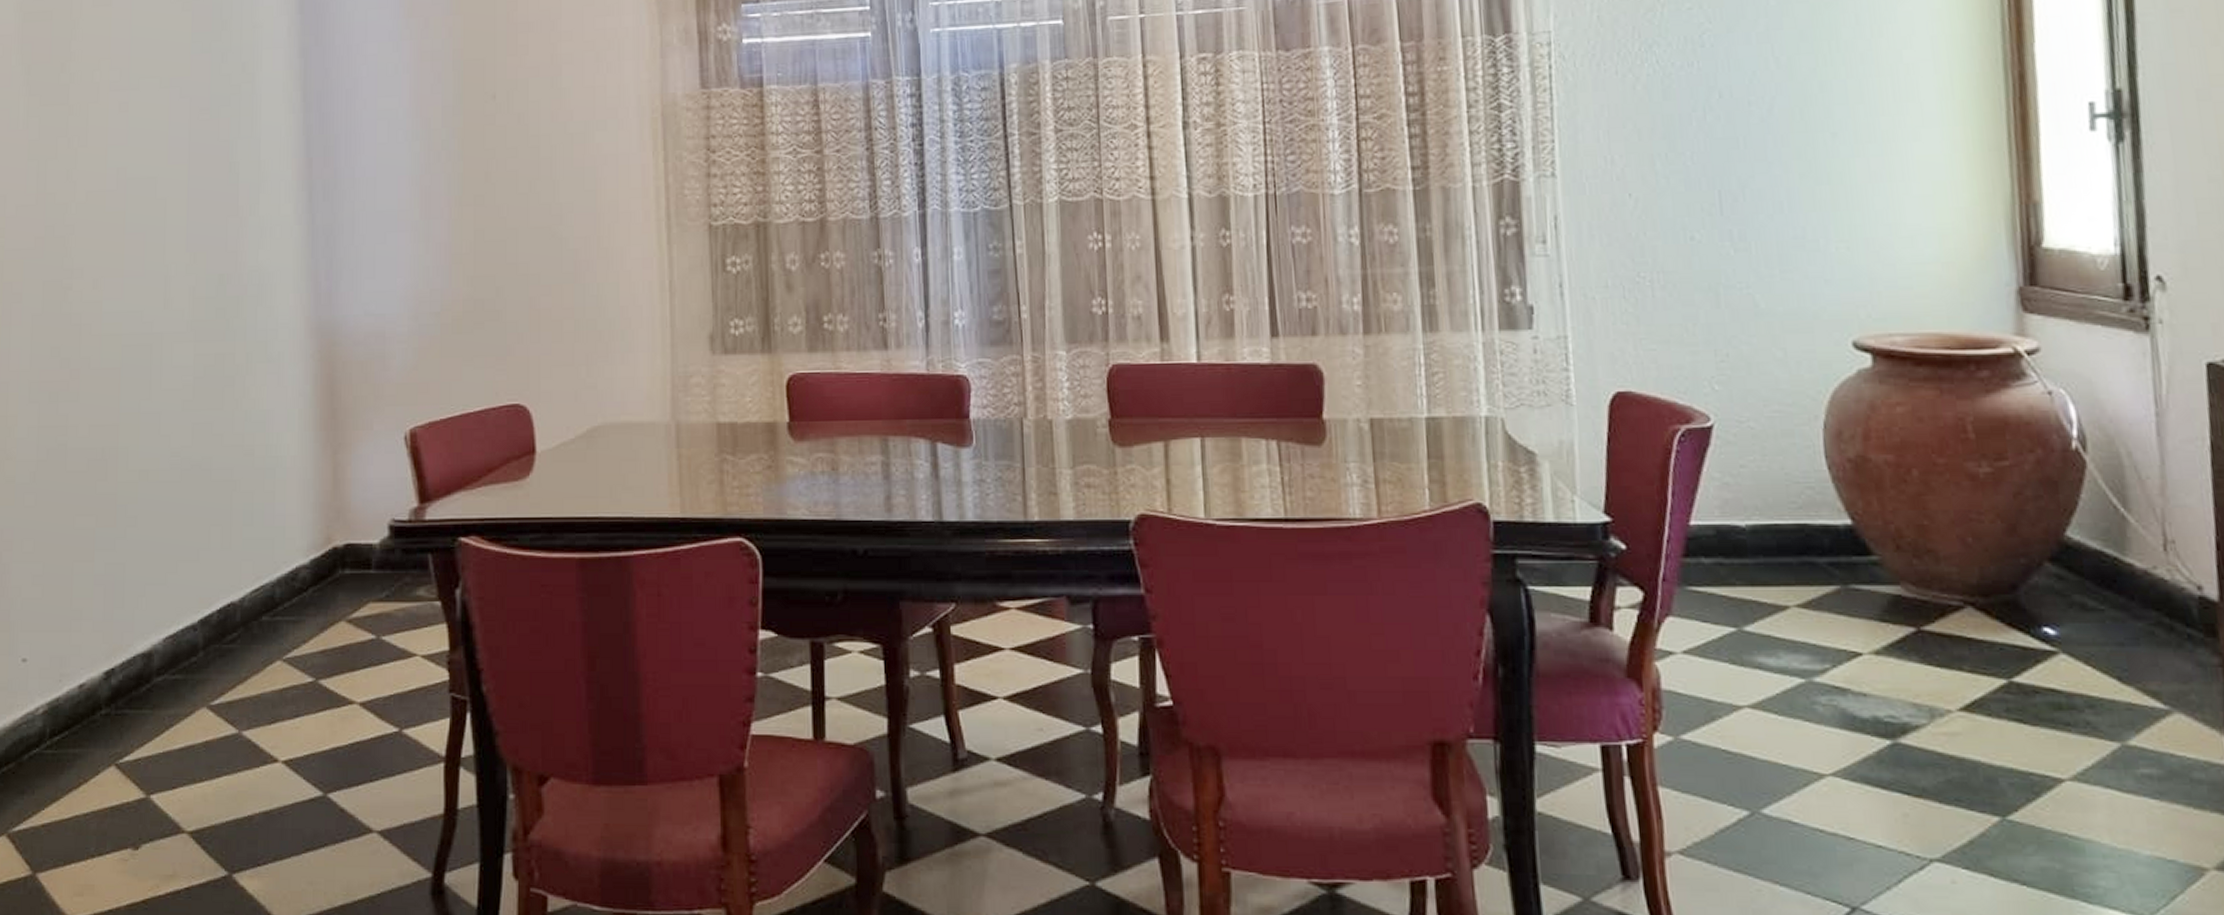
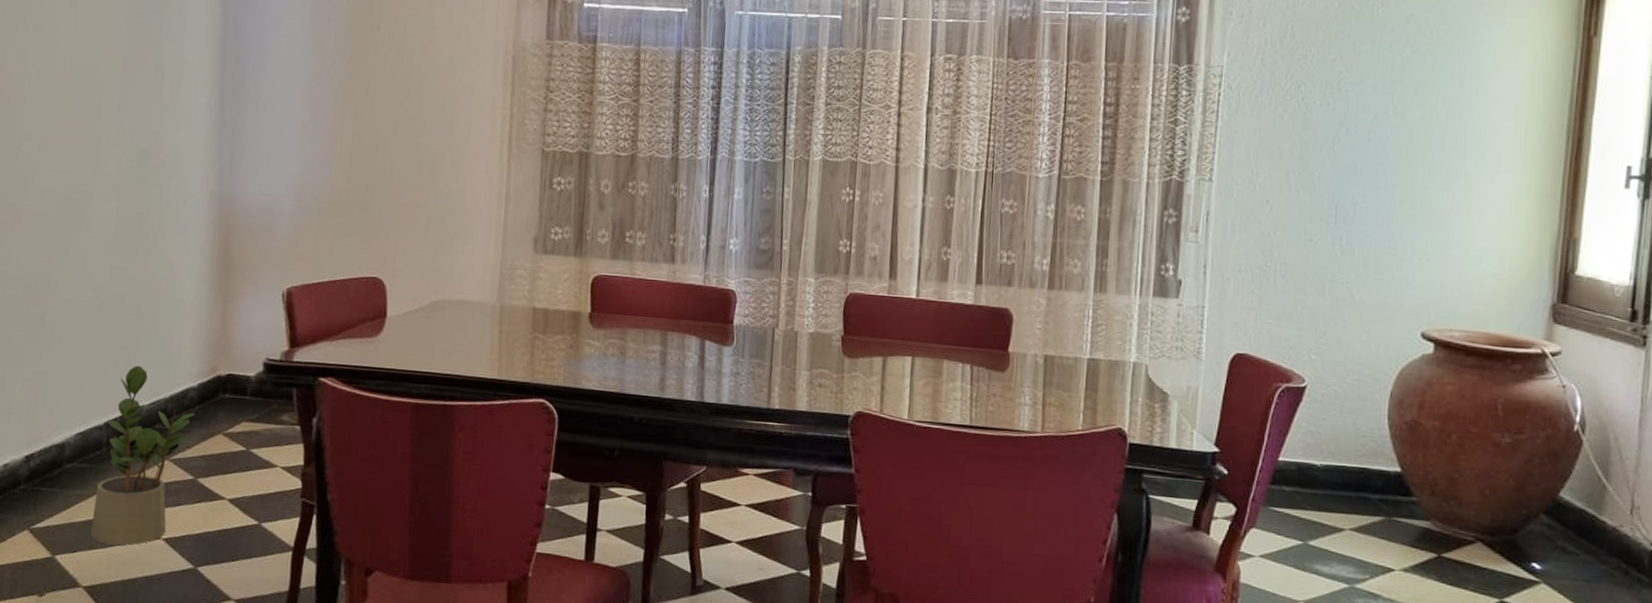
potted plant: none [192,544,309,775] -> present [90,365,195,545]

